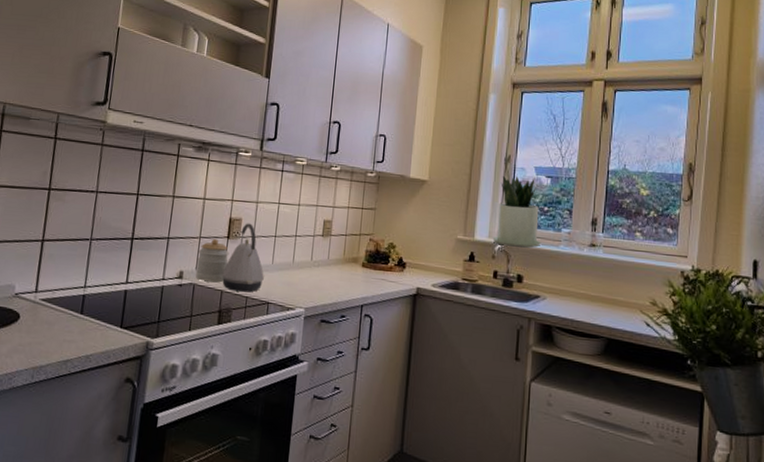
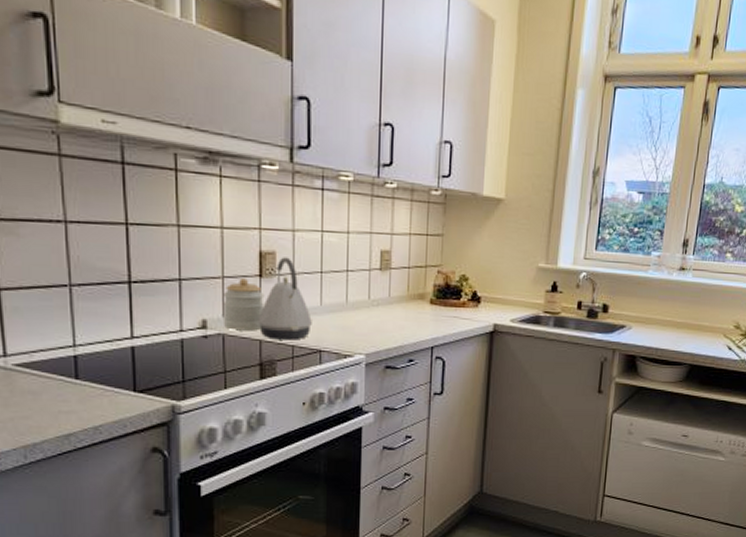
planter: present [492,176,542,249] -> none [577,192,630,275]

